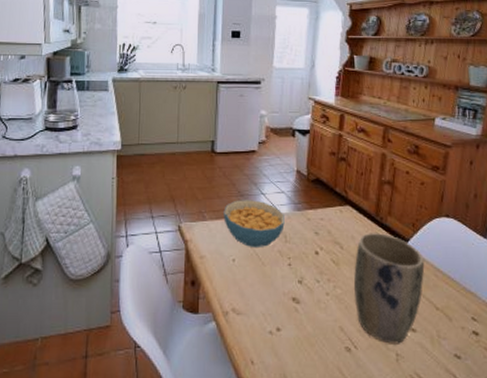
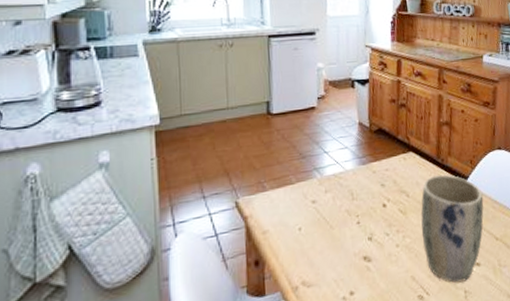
cereal bowl: present [224,200,285,248] -> none [285,160,351,212]

